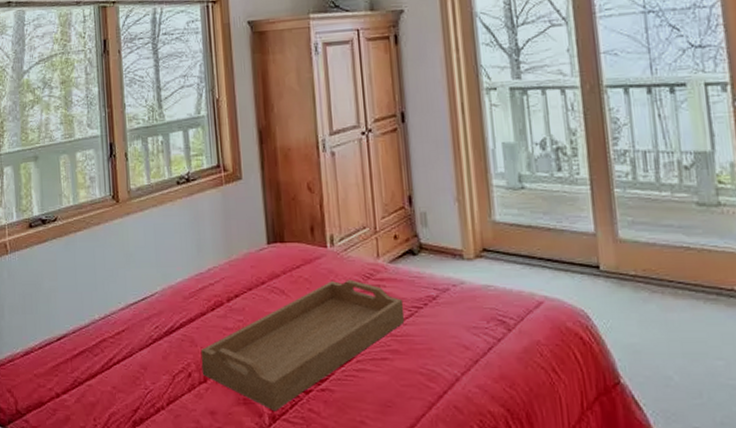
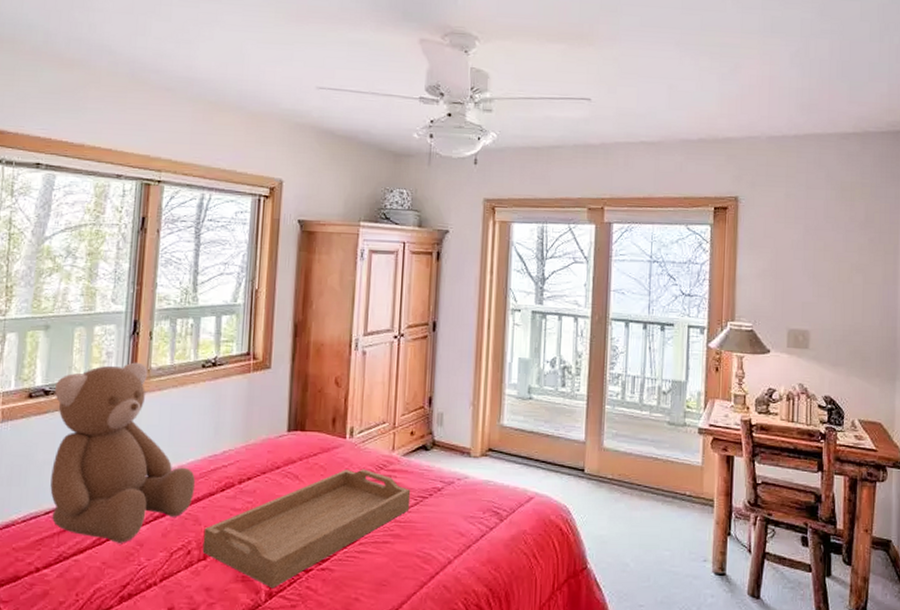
teddy bear: none [50,184,187,367] -> present [50,362,196,543]

